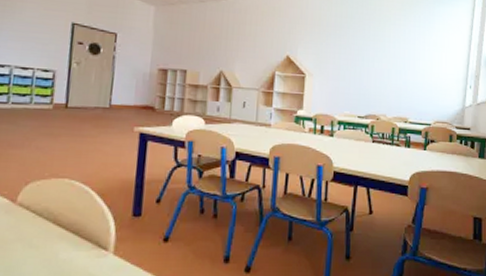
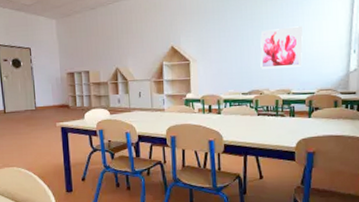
wall art: none [379,53,423,96] -> present [260,26,303,69]

